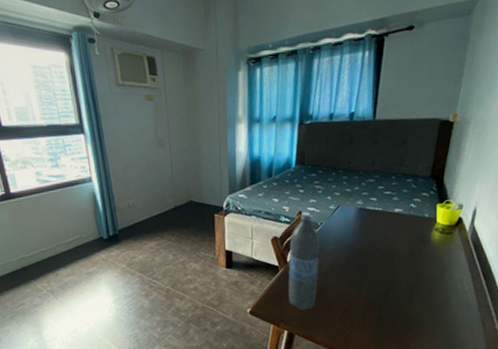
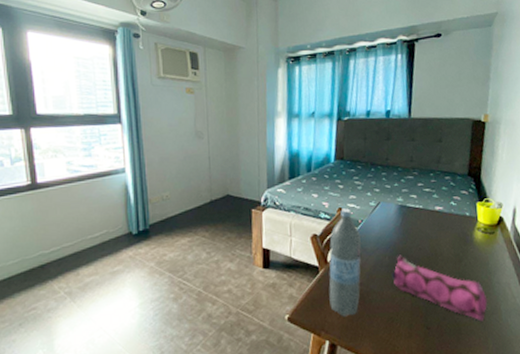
pencil case: none [348,255,439,314] -> present [392,255,488,322]

